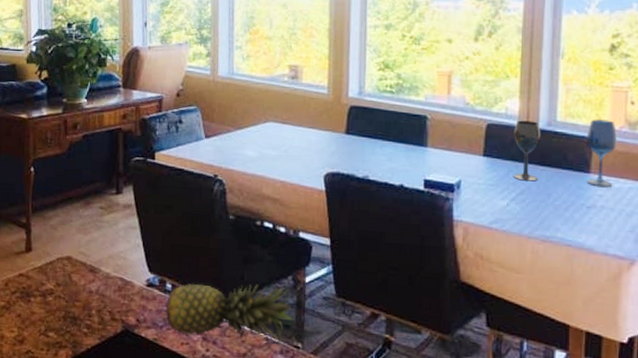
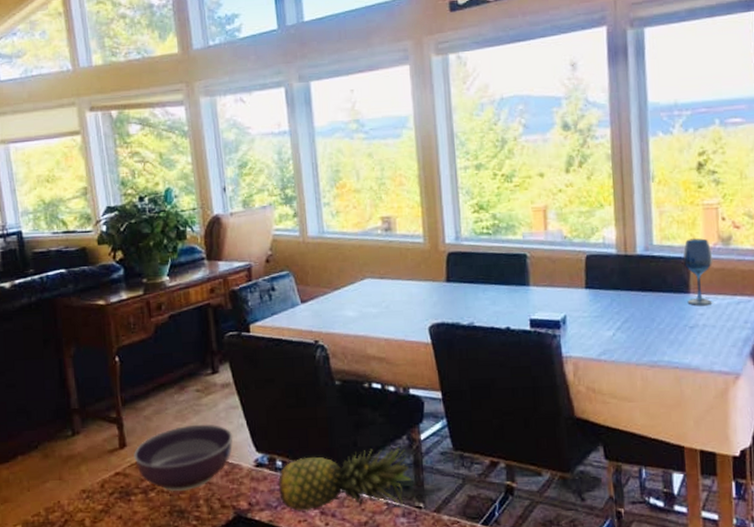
bowl: none [37,238,129,299] -> present [134,424,233,492]
wine glass: present [514,120,541,182] -> none [613,247,641,309]

